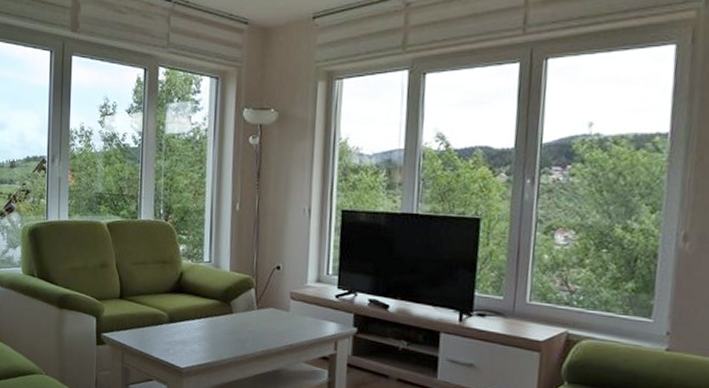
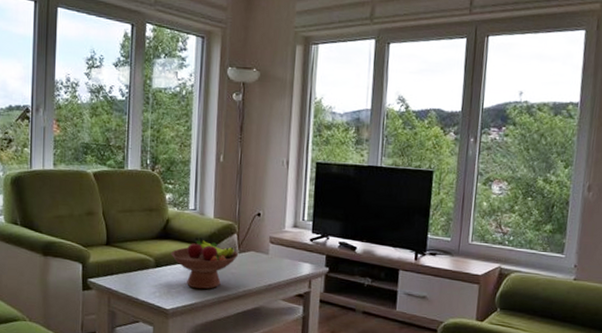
fruit bowl: none [185,291,257,348] -> present [171,237,239,290]

